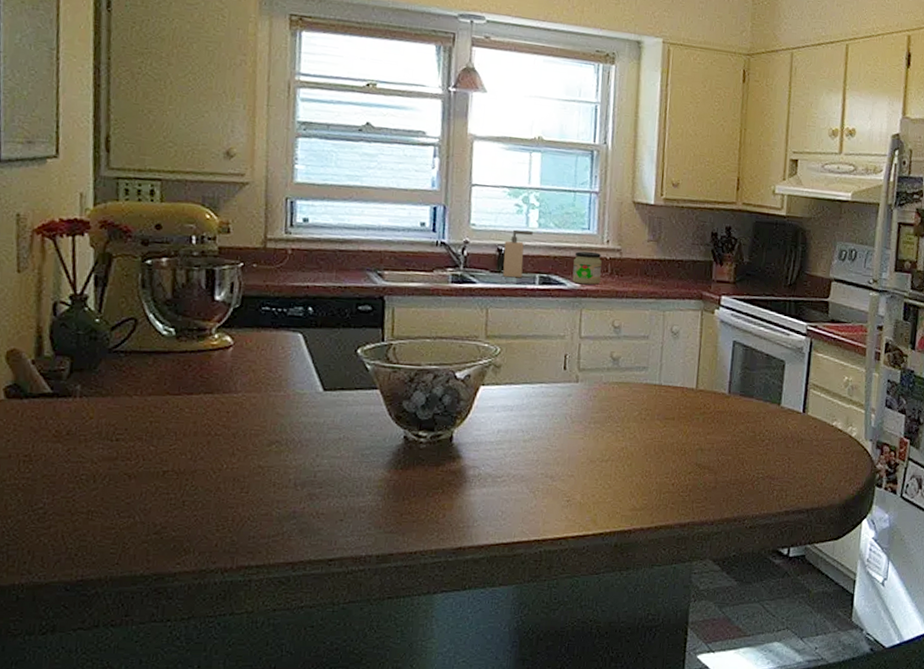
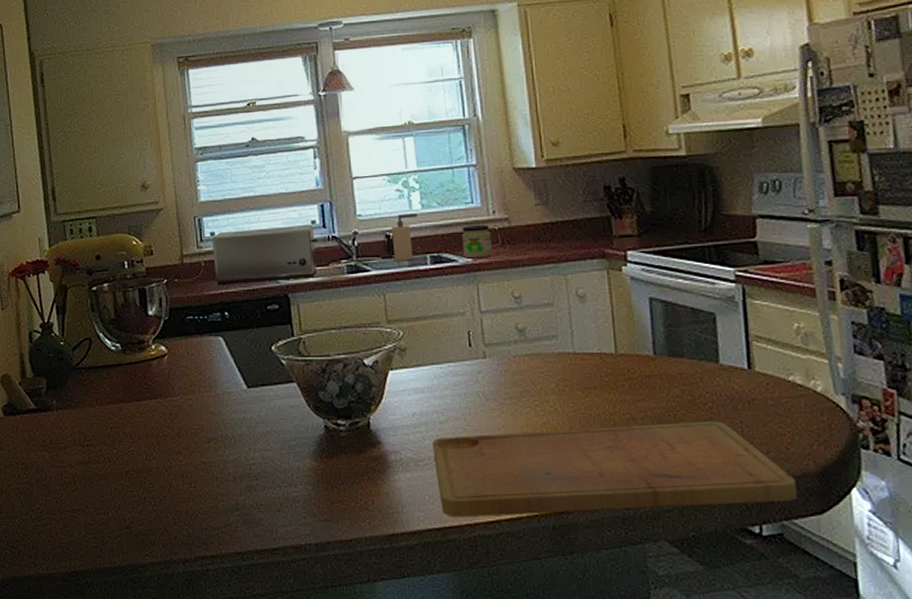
toaster: none [302,219,426,283] -> present [211,224,318,286]
cutting board: none [512,455,823,533] -> present [432,421,798,517]

